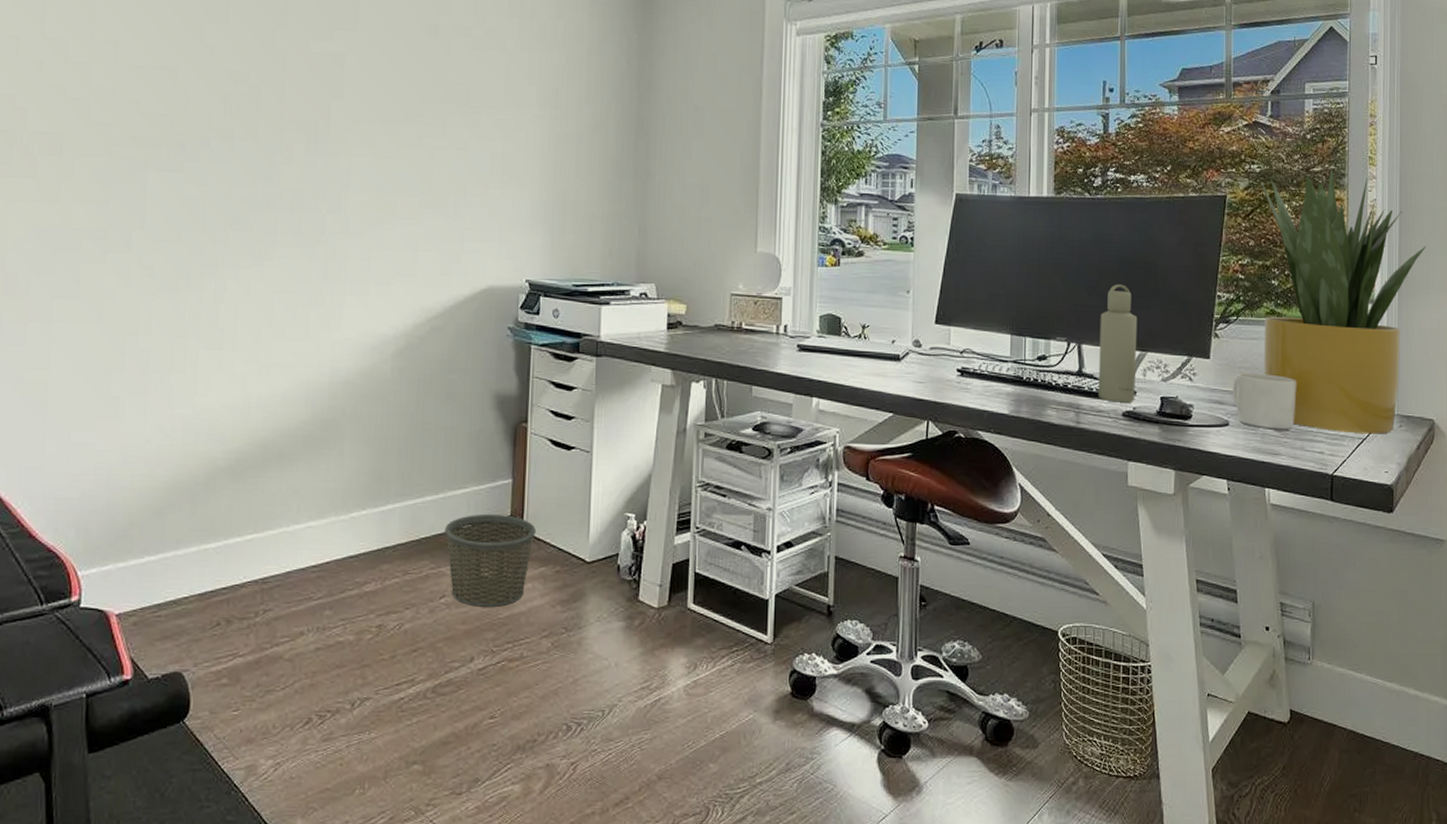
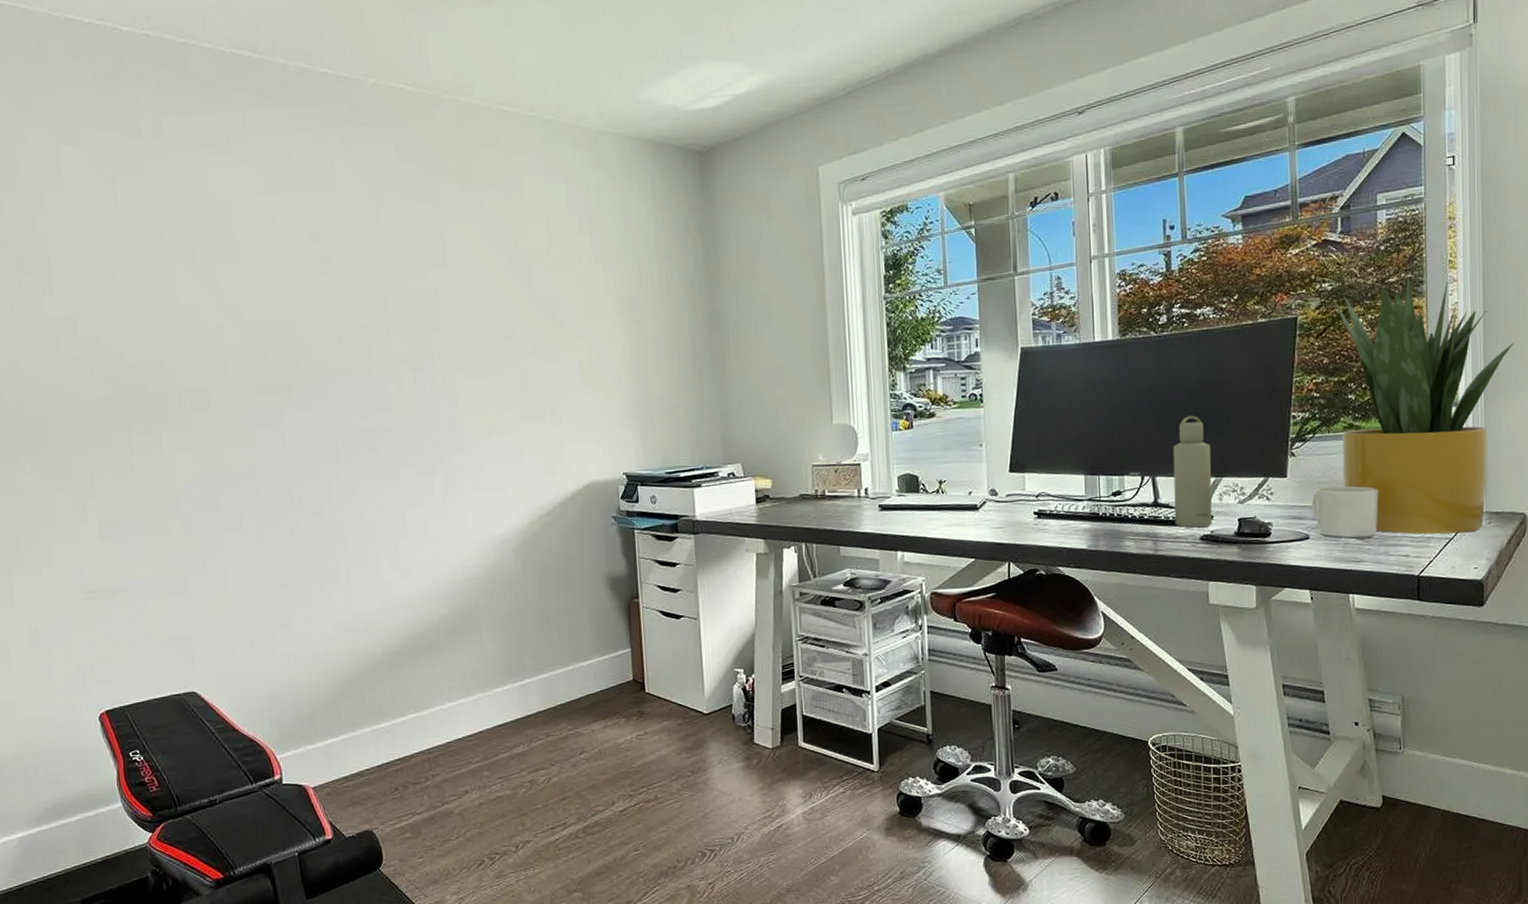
basket: present [444,513,536,607] -> none [577,679,657,759]

